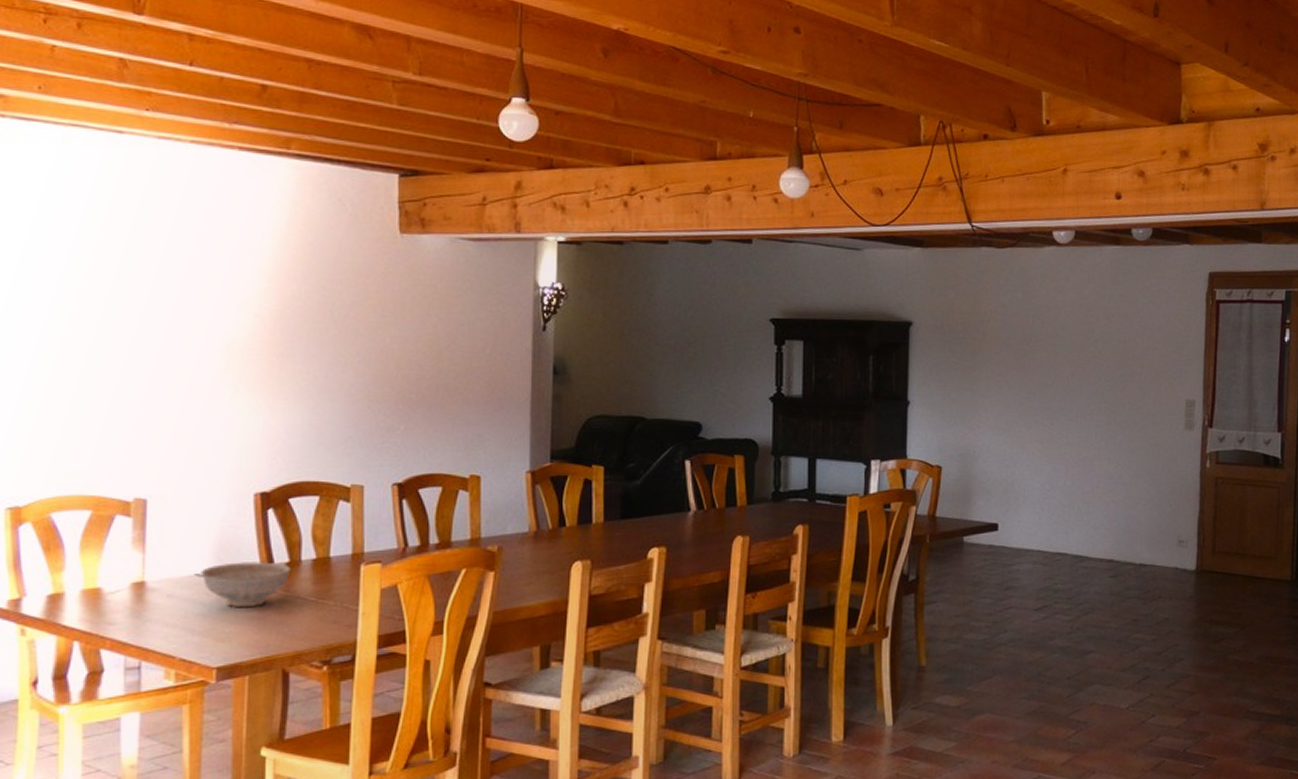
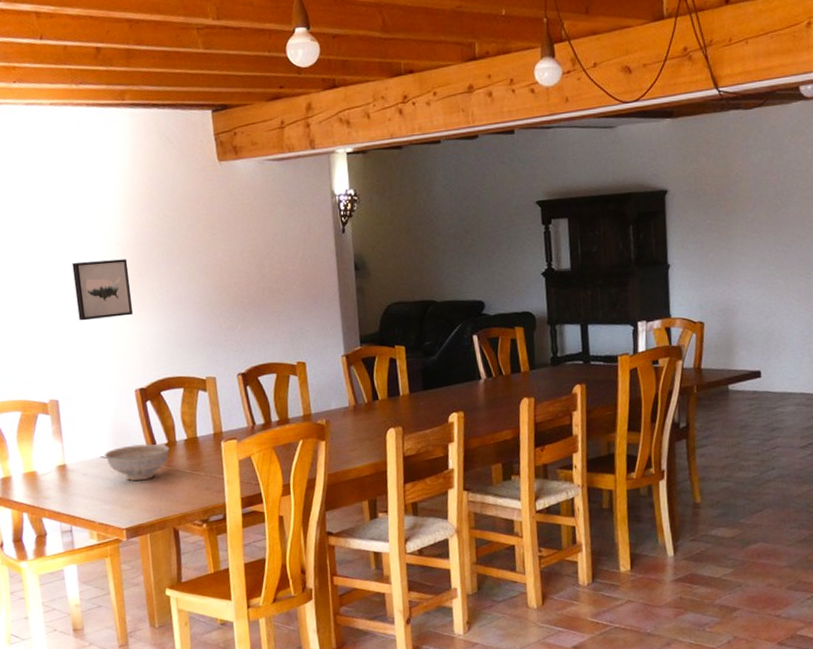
wall art: none [191,331,267,404] -> present [72,259,133,321]

